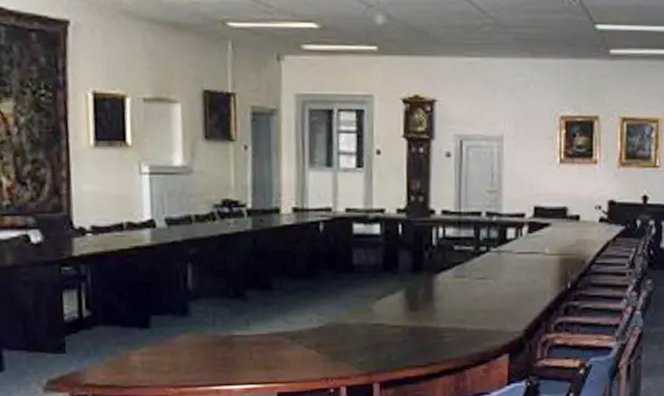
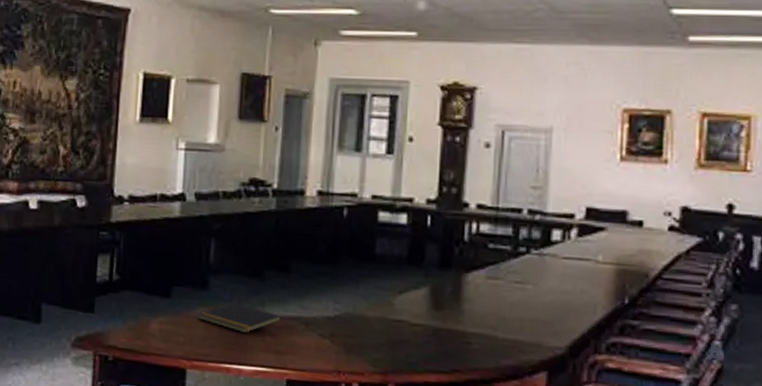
notepad: none [182,325,268,355] -> present [199,302,282,334]

